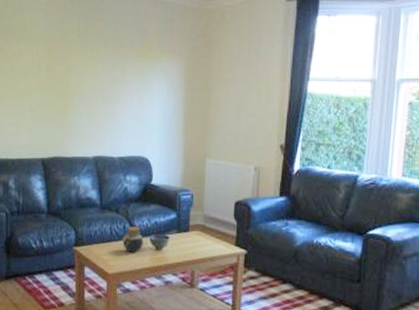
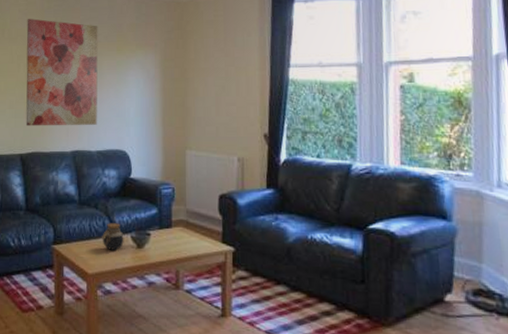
wall art: none [47,19,123,132] -> present [25,18,98,126]

